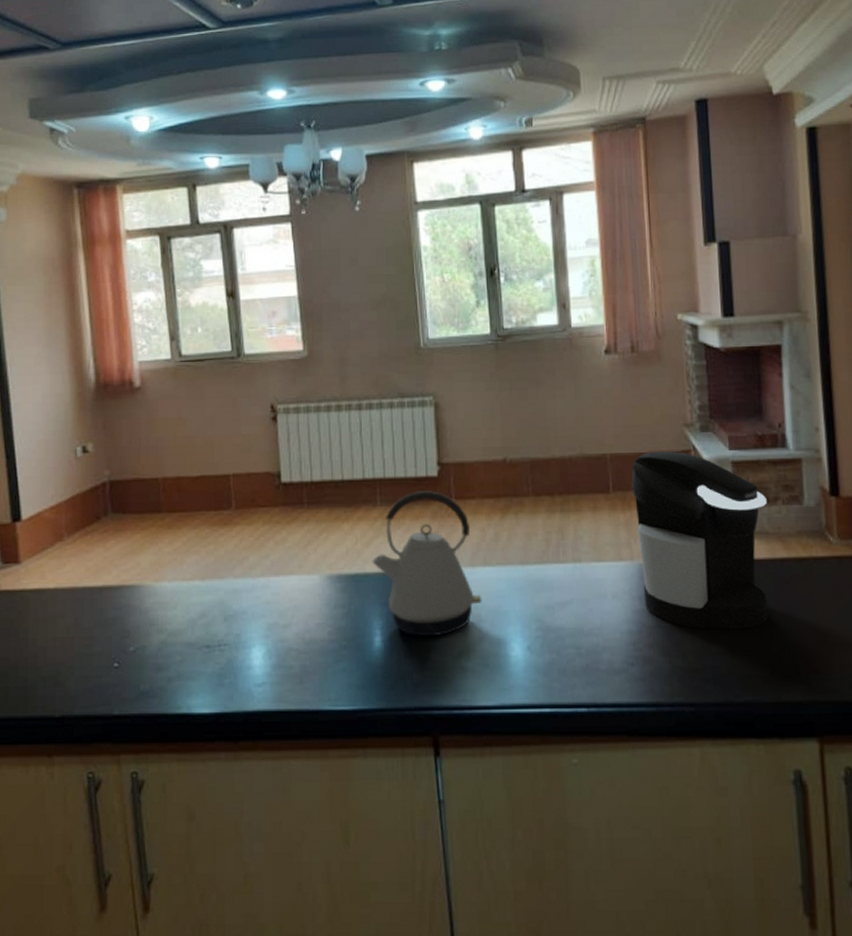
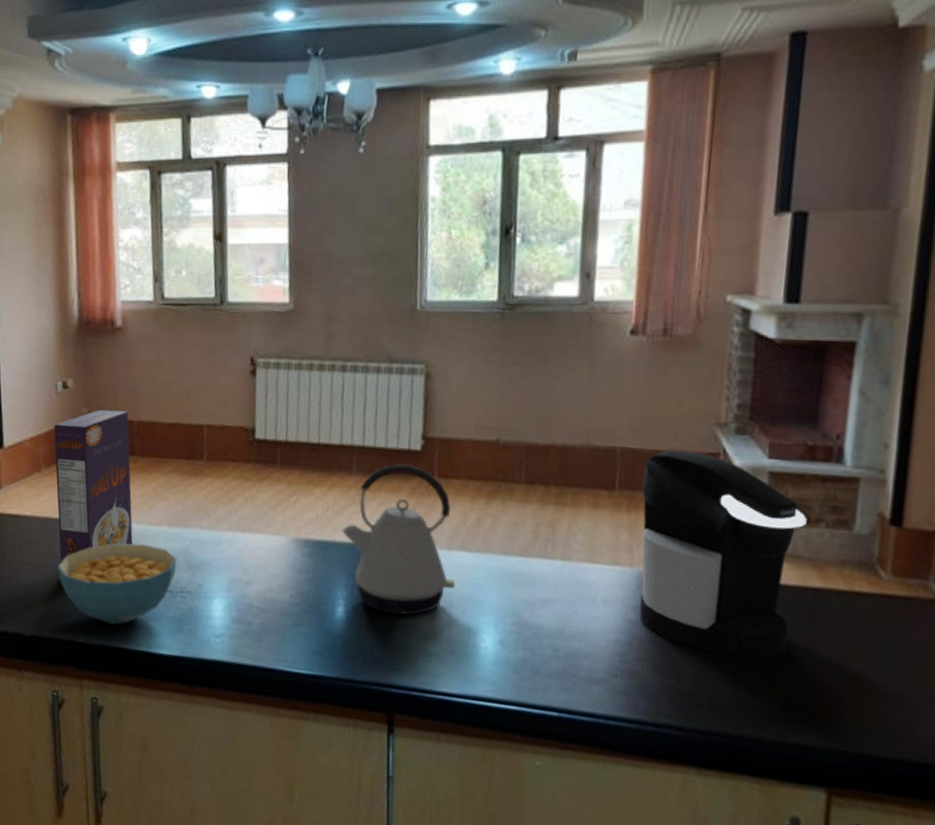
cereal box: none [75,469,165,632] -> present [53,409,133,562]
cereal bowl: none [86,602,212,690] -> present [57,543,177,625]

